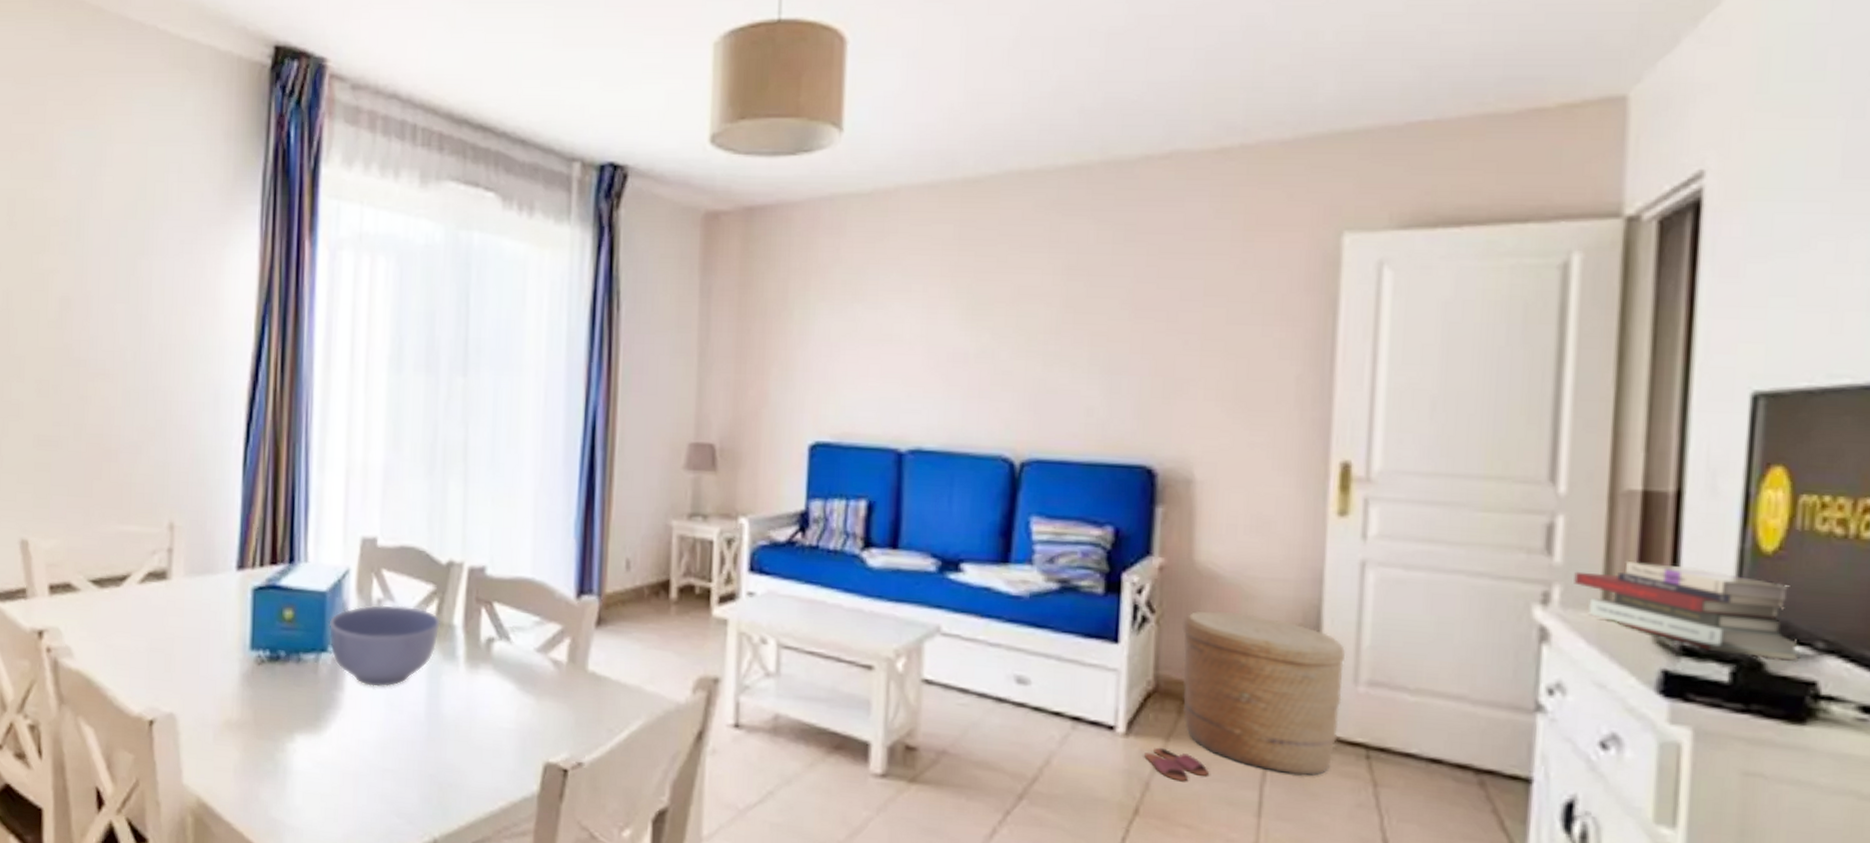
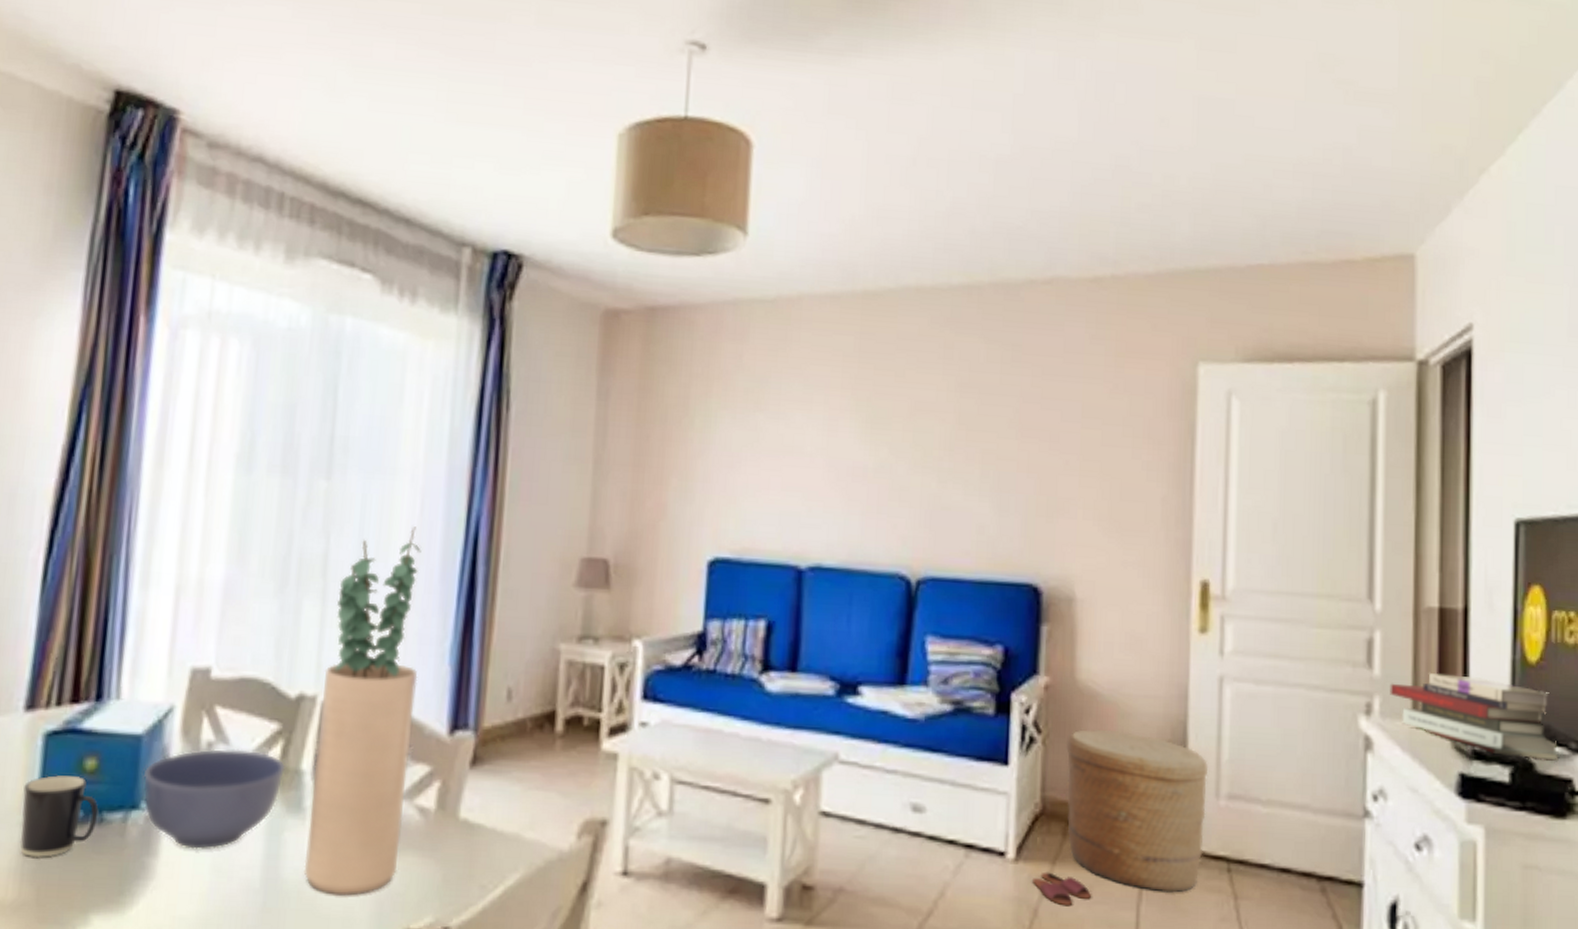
mug: none [239,622,297,688] -> present [19,775,99,859]
vase: none [459,416,548,731] -> present [303,526,421,896]

